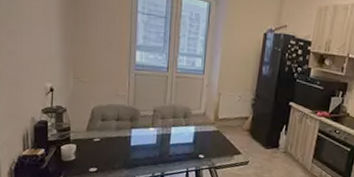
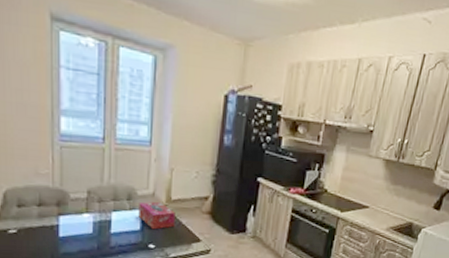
tissue box: none [192,119,221,142] -> present [138,201,175,229]

